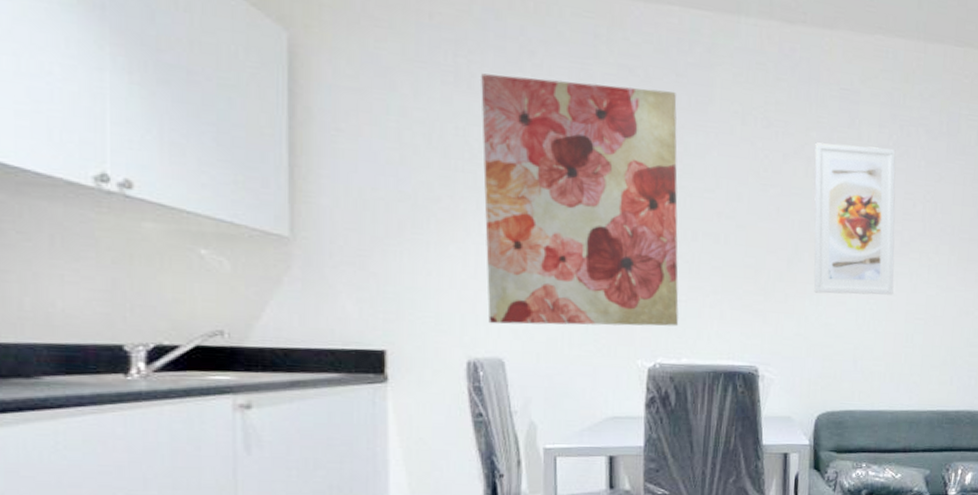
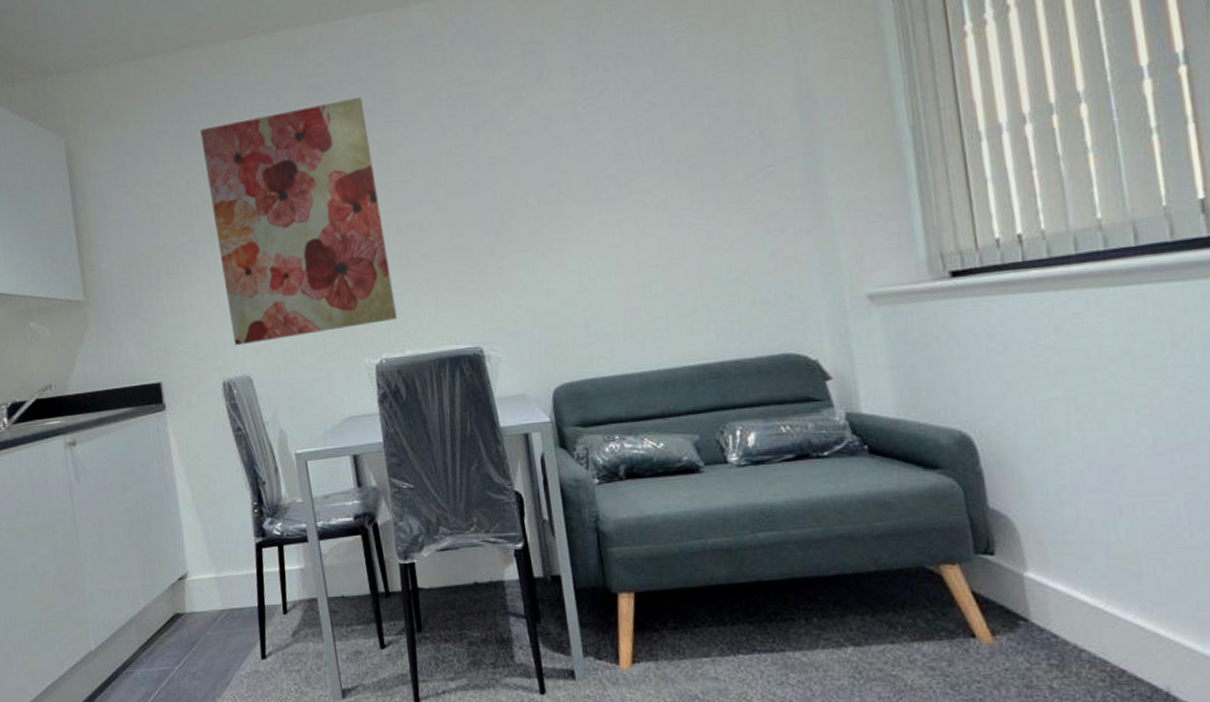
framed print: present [814,142,896,295] -> none [504,88,618,260]

